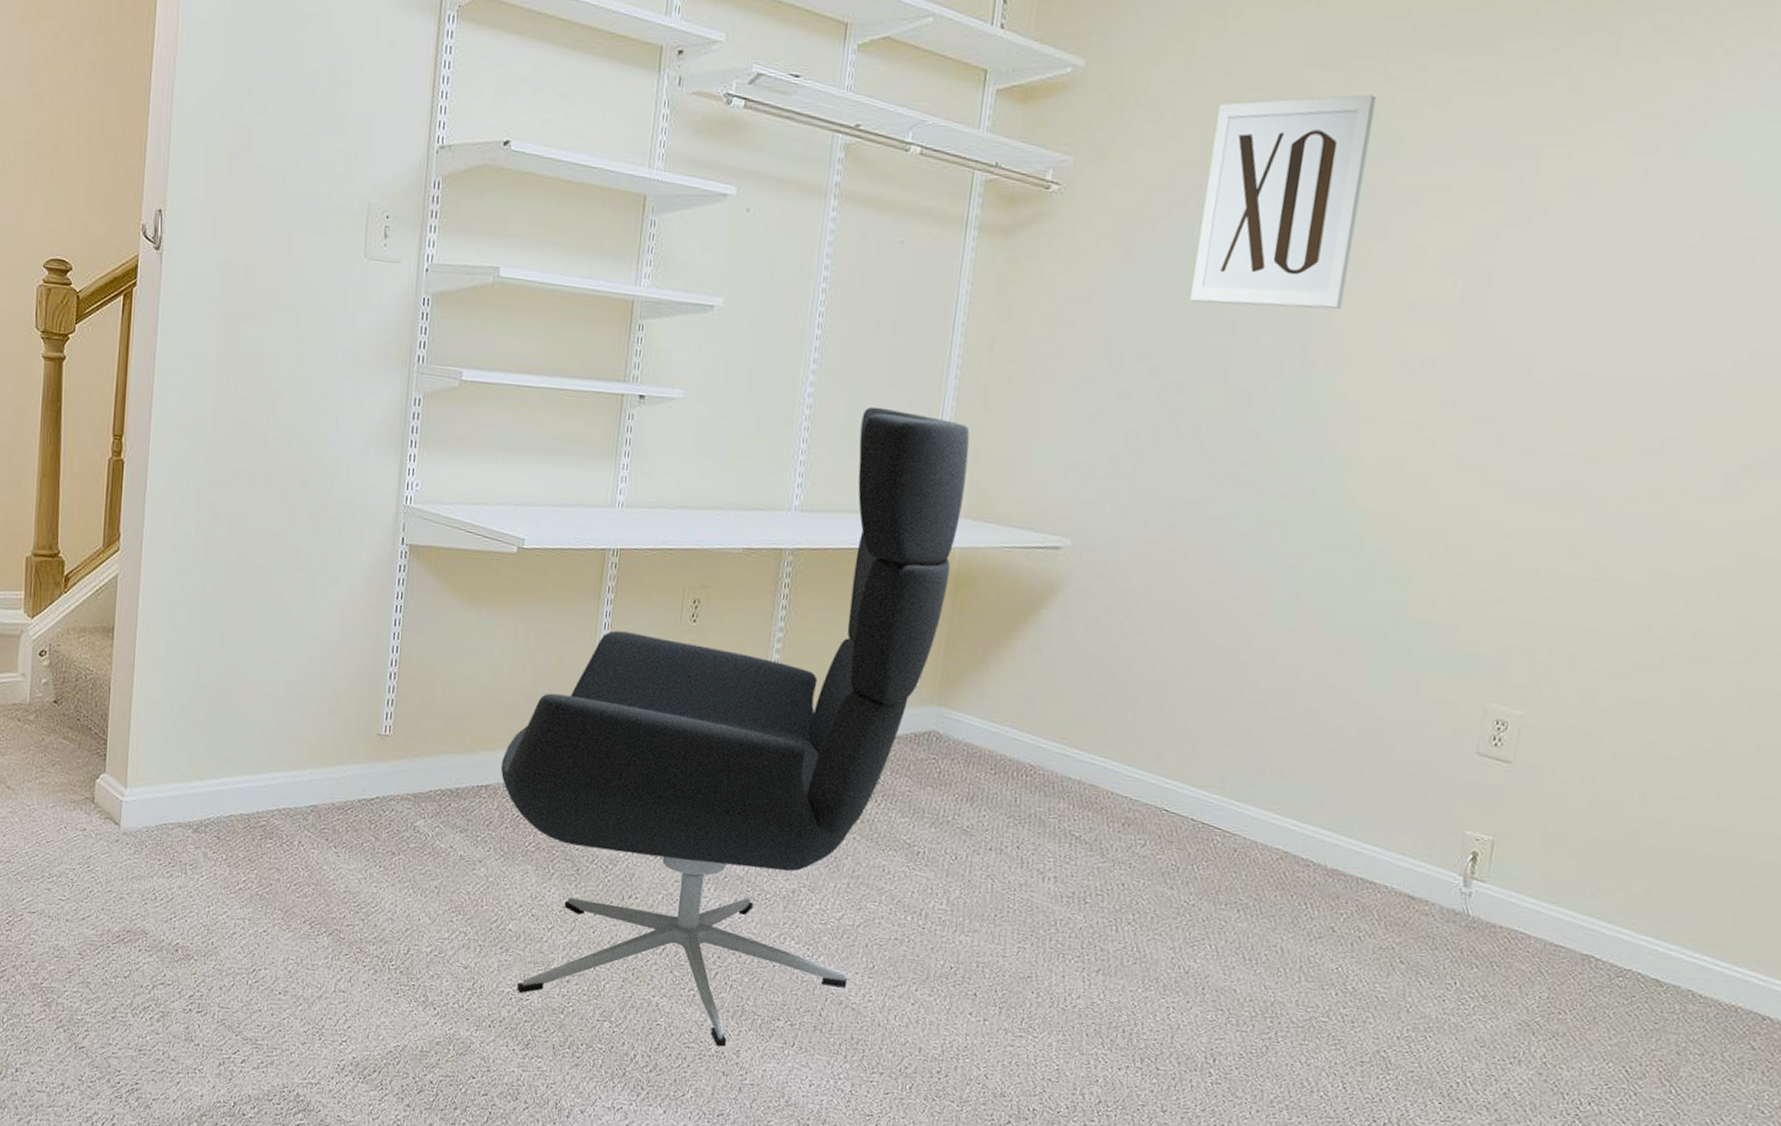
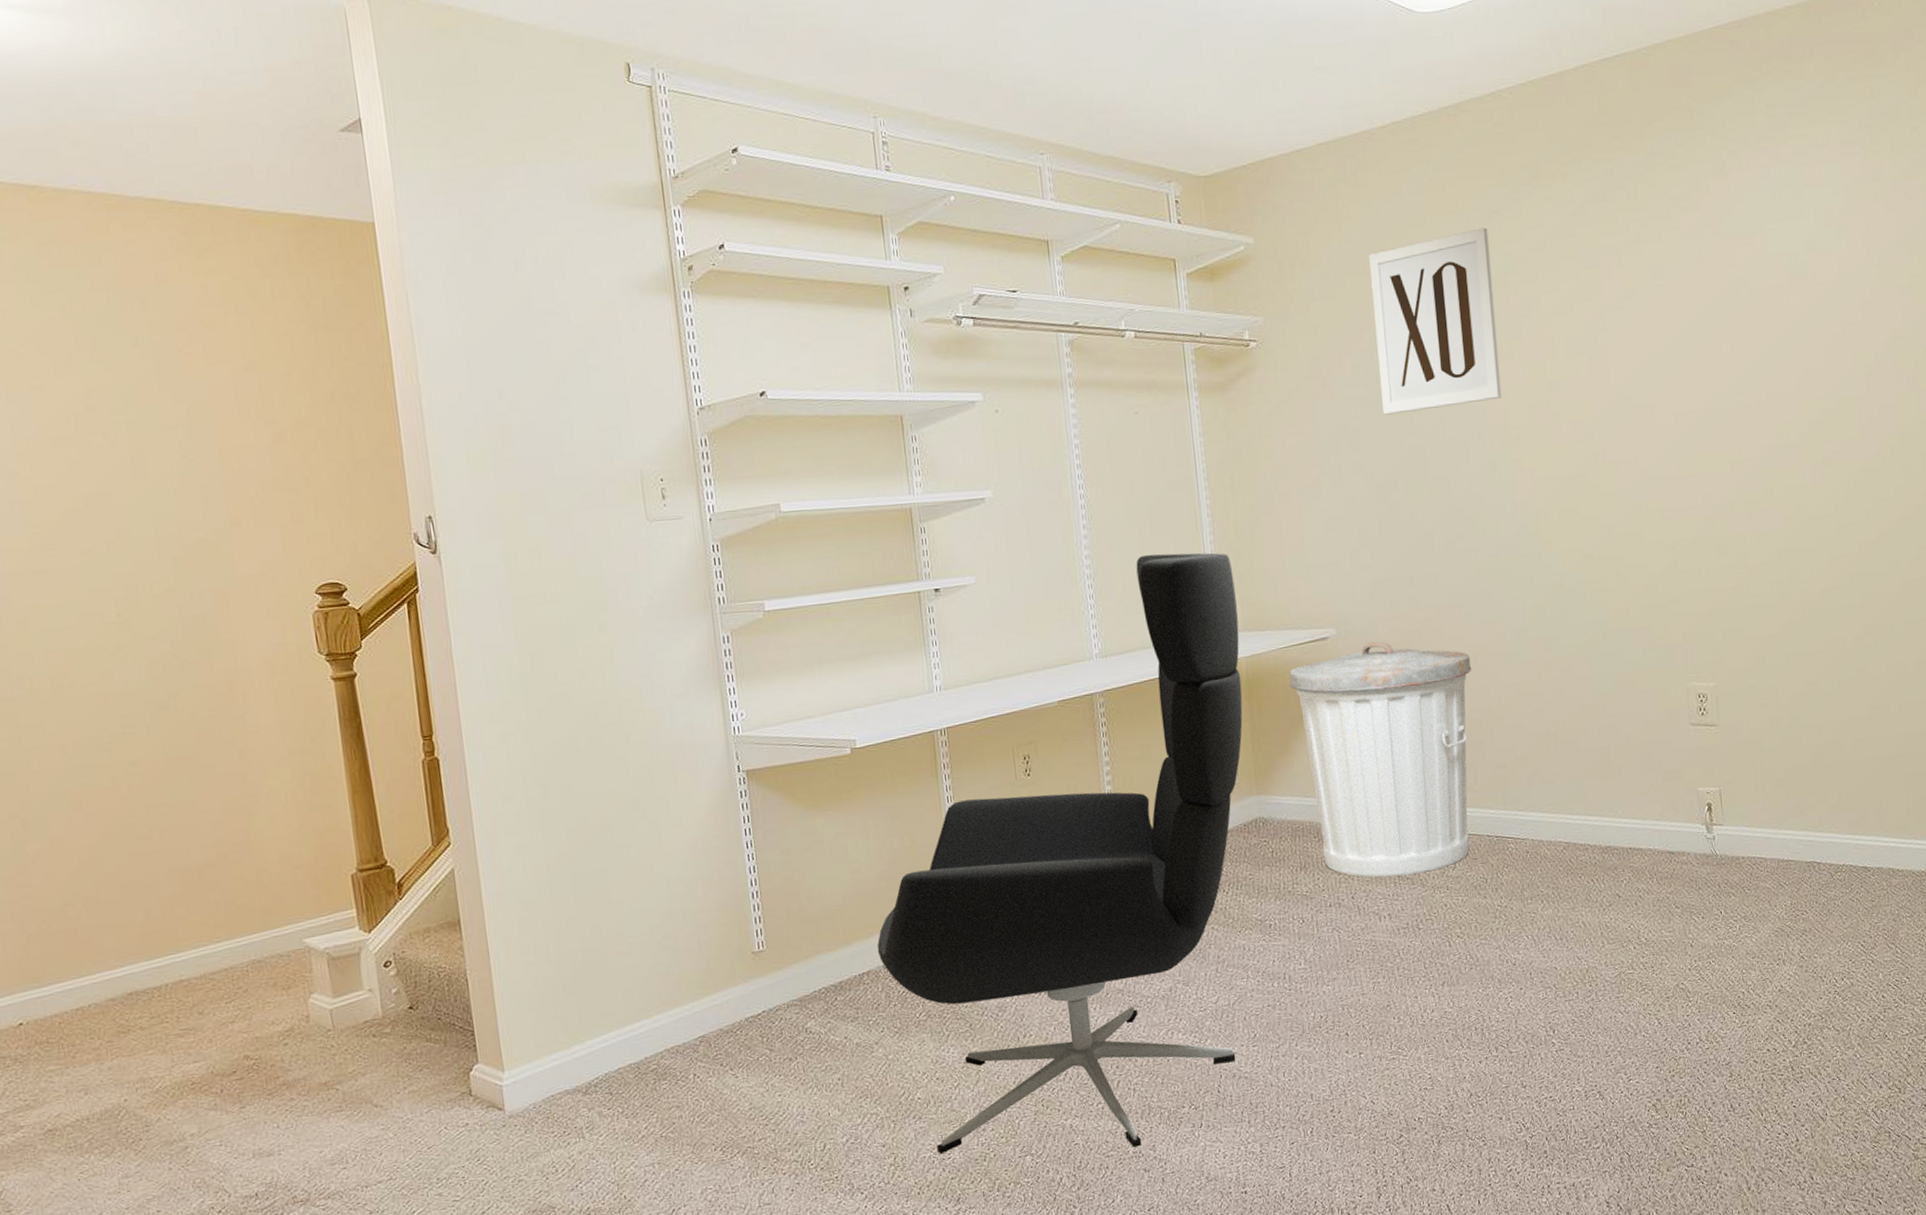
trash can: none [995,564,1223,843] -> present [1289,641,1472,878]

